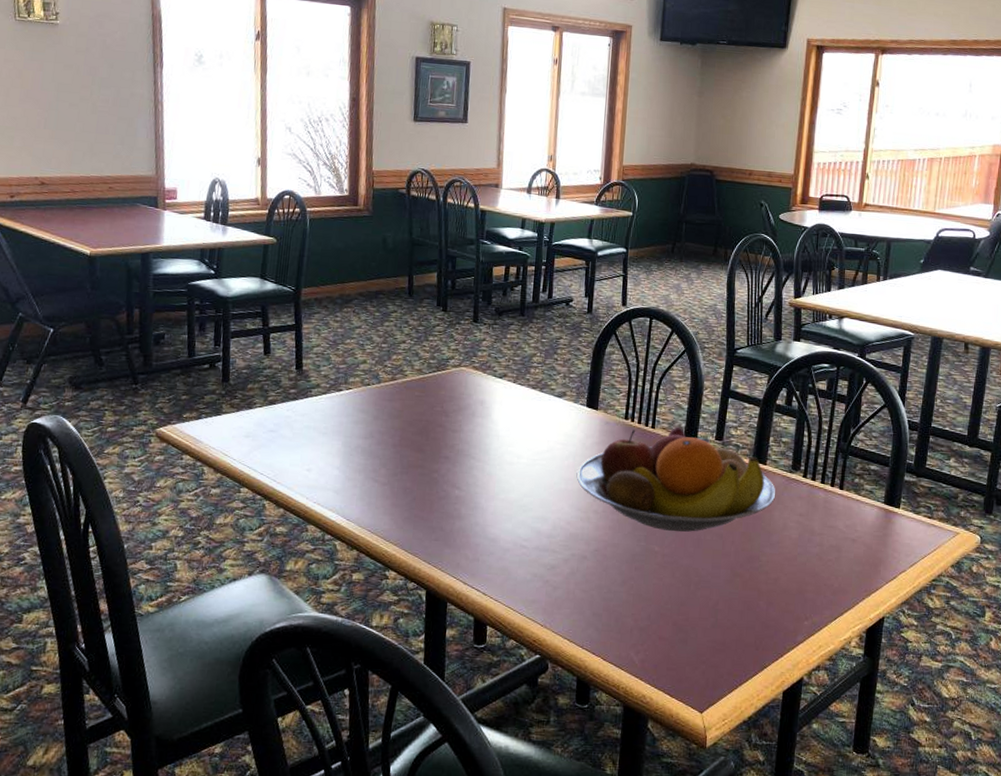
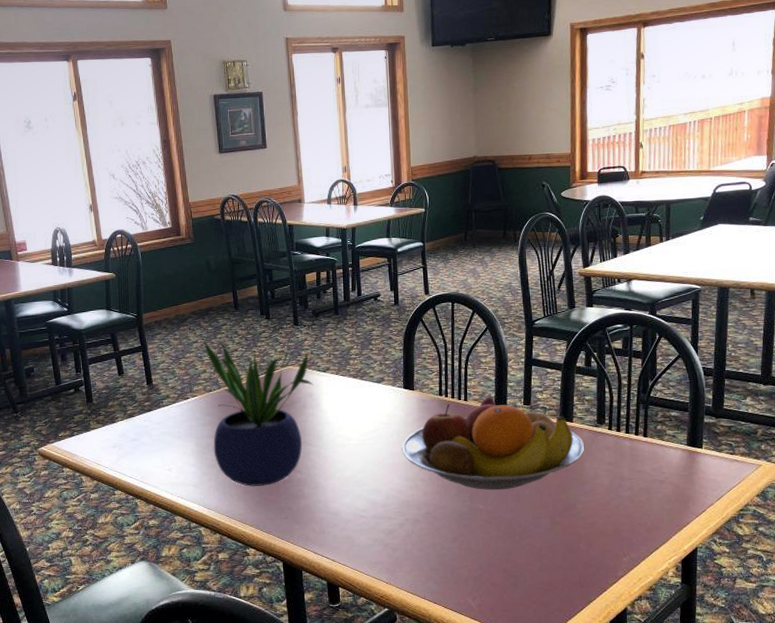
potted plant: none [363,326,486,500] -> present [203,340,313,486]

